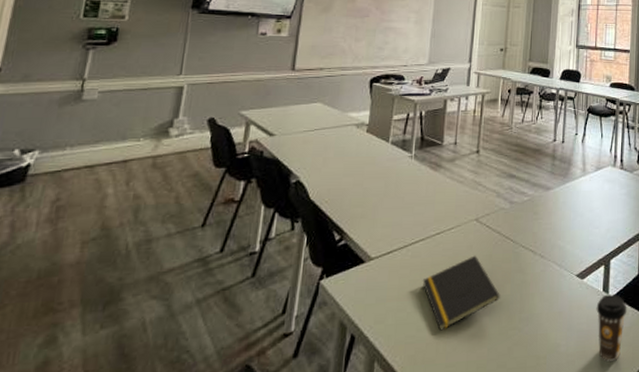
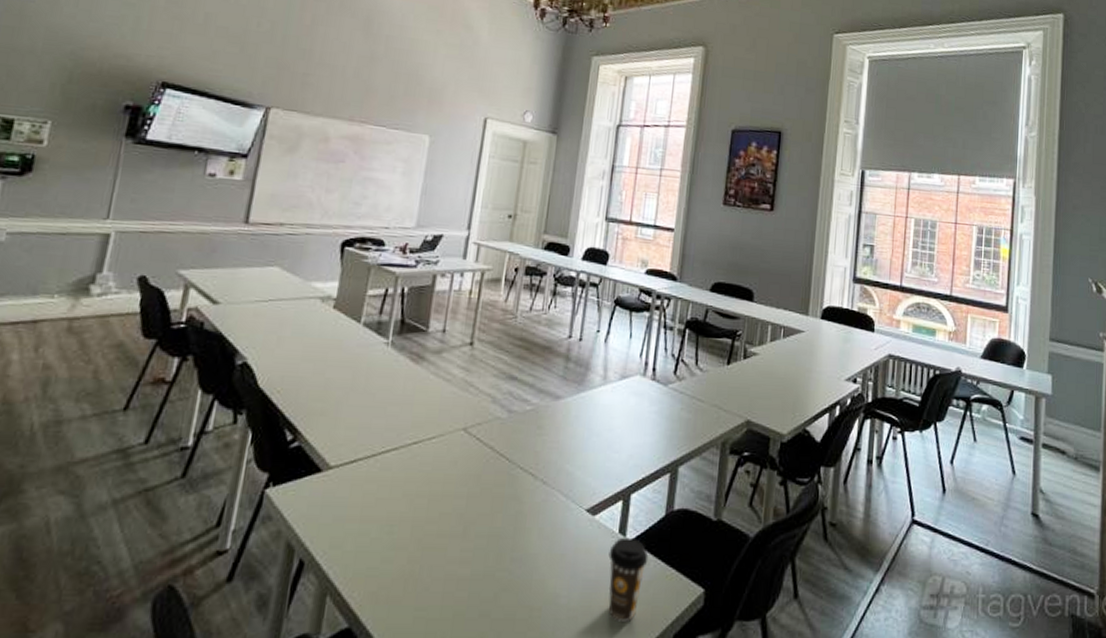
notepad: present [422,255,500,331] -> none [391,474,489,565]

